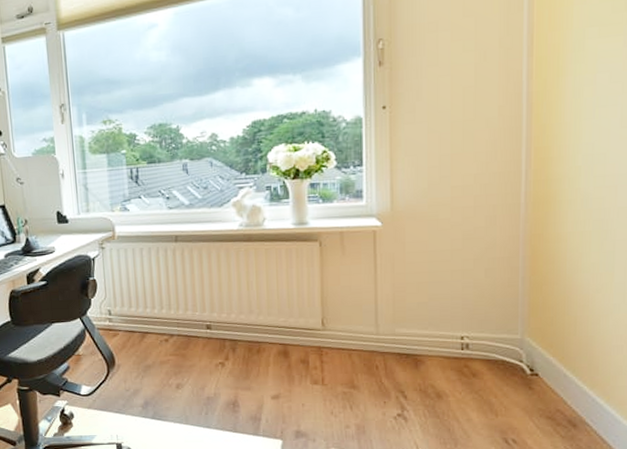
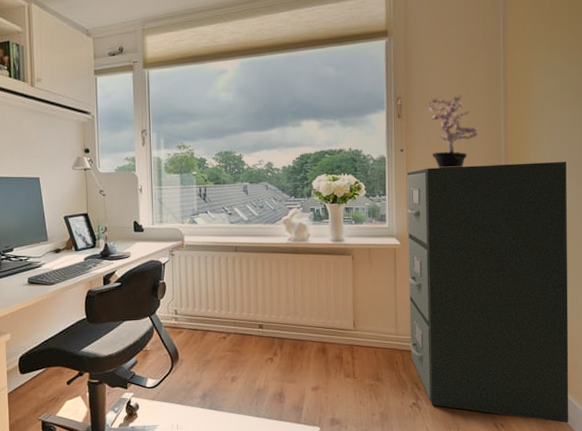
filing cabinet: none [391,106,618,440] -> present [407,161,569,423]
potted plant: none [417,28,489,128] -> present [426,94,478,169]

